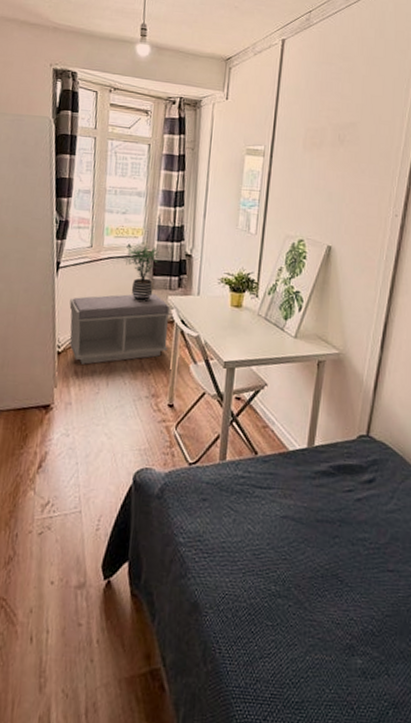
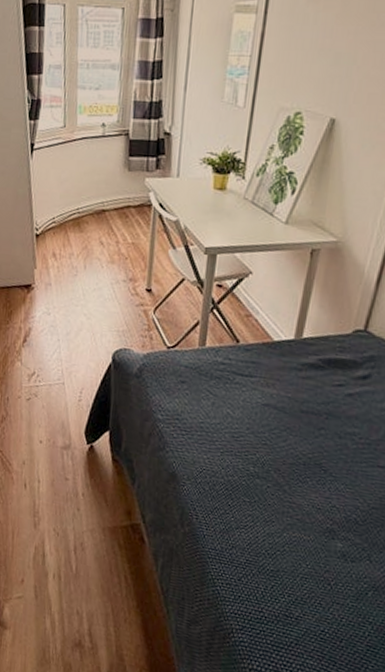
bench: present [68,294,171,365] -> none [45,176,148,247]
potted plant: present [123,245,159,302] -> none [98,124,135,184]

